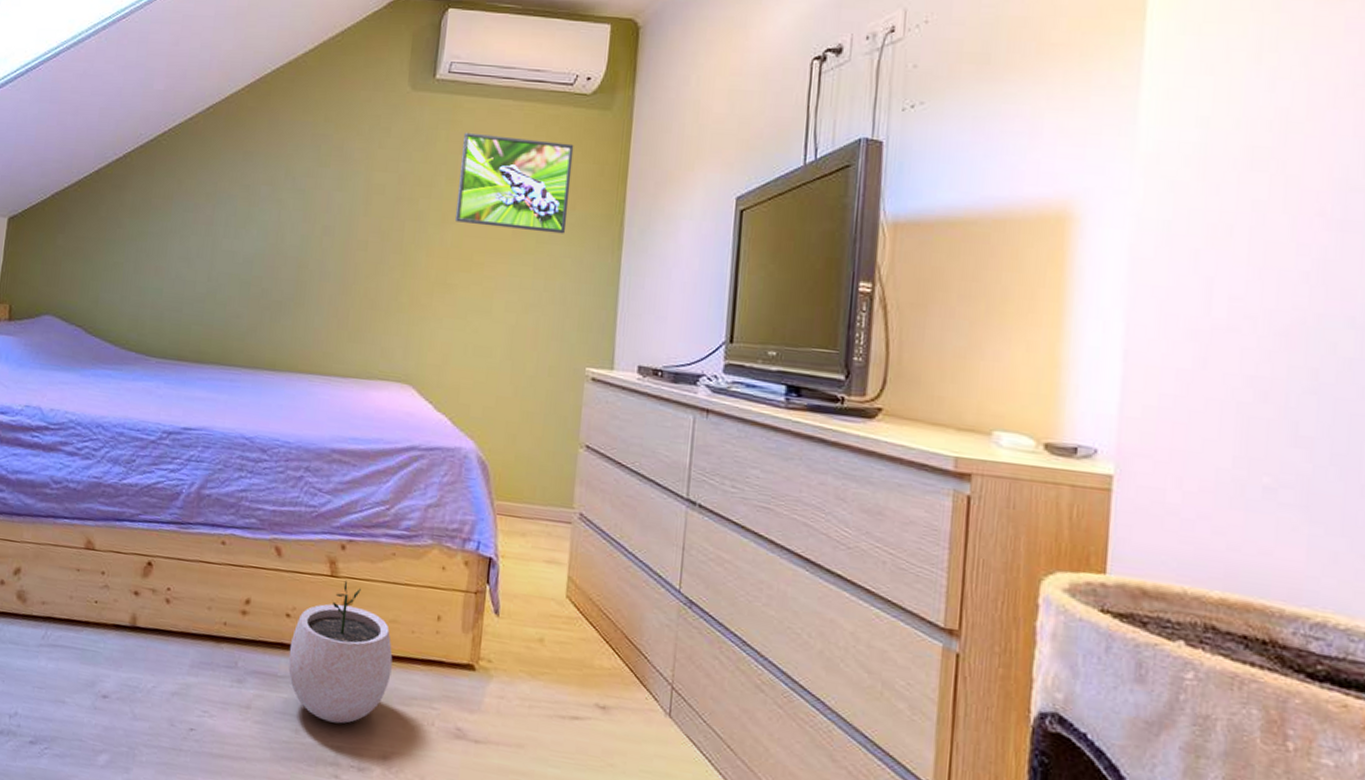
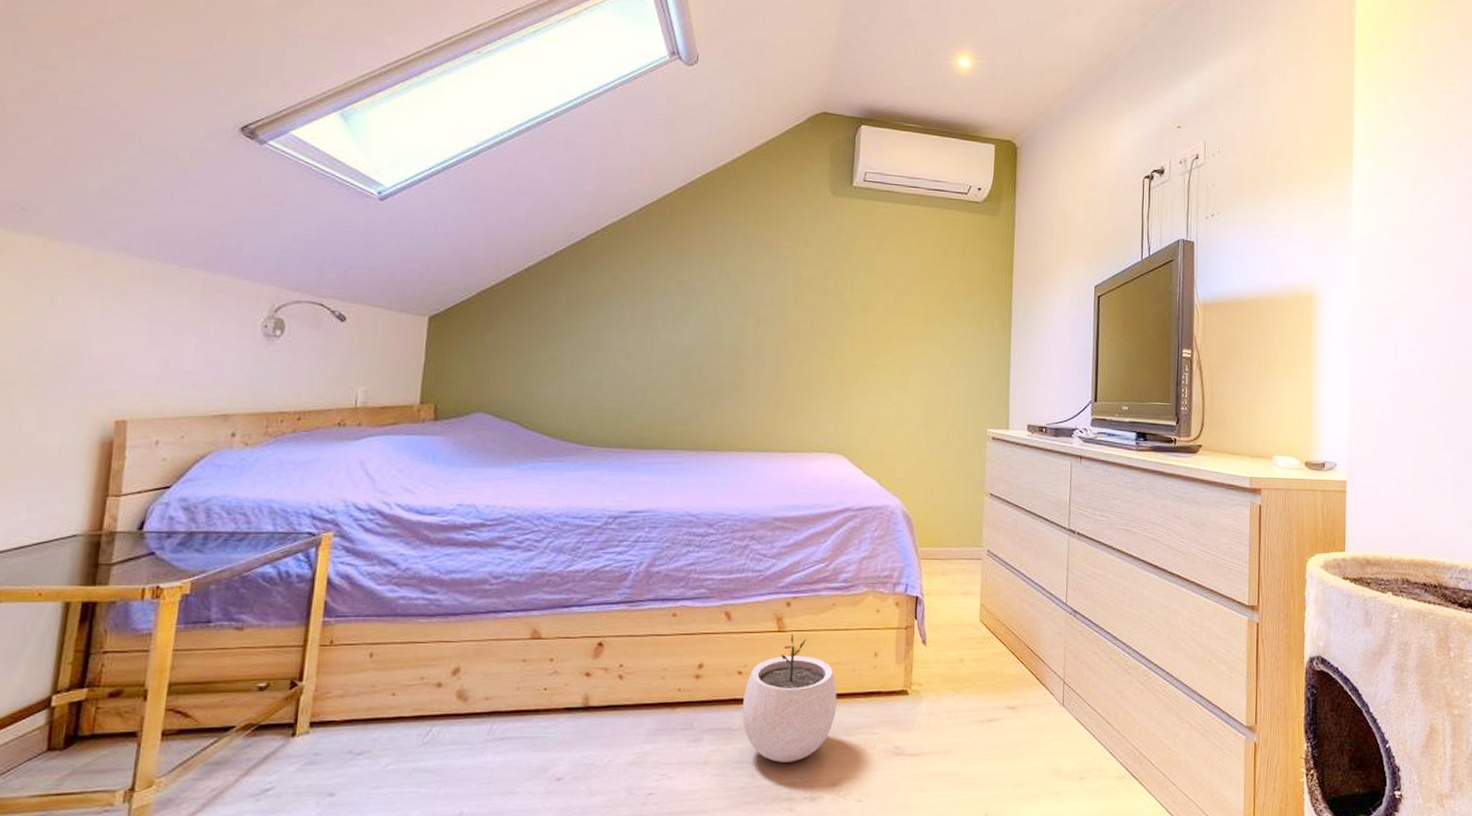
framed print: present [454,132,574,234] -> none [874,233,970,319]

